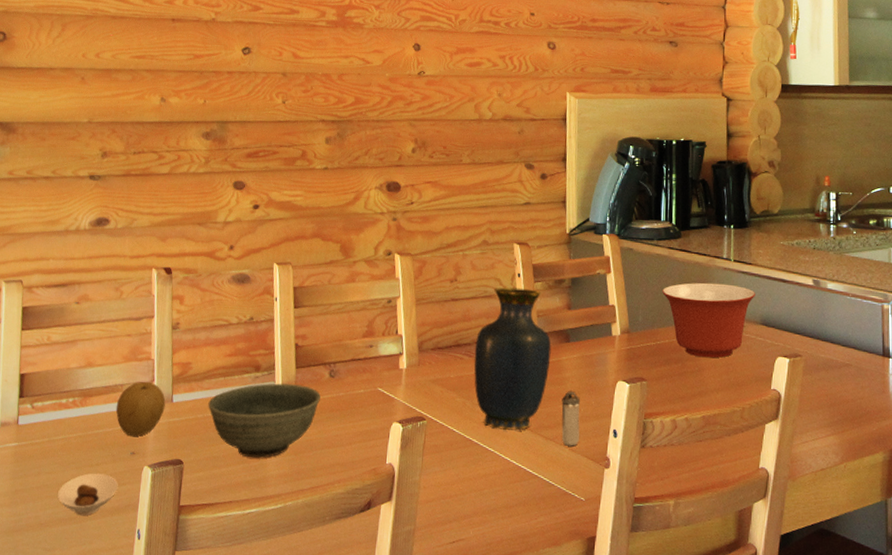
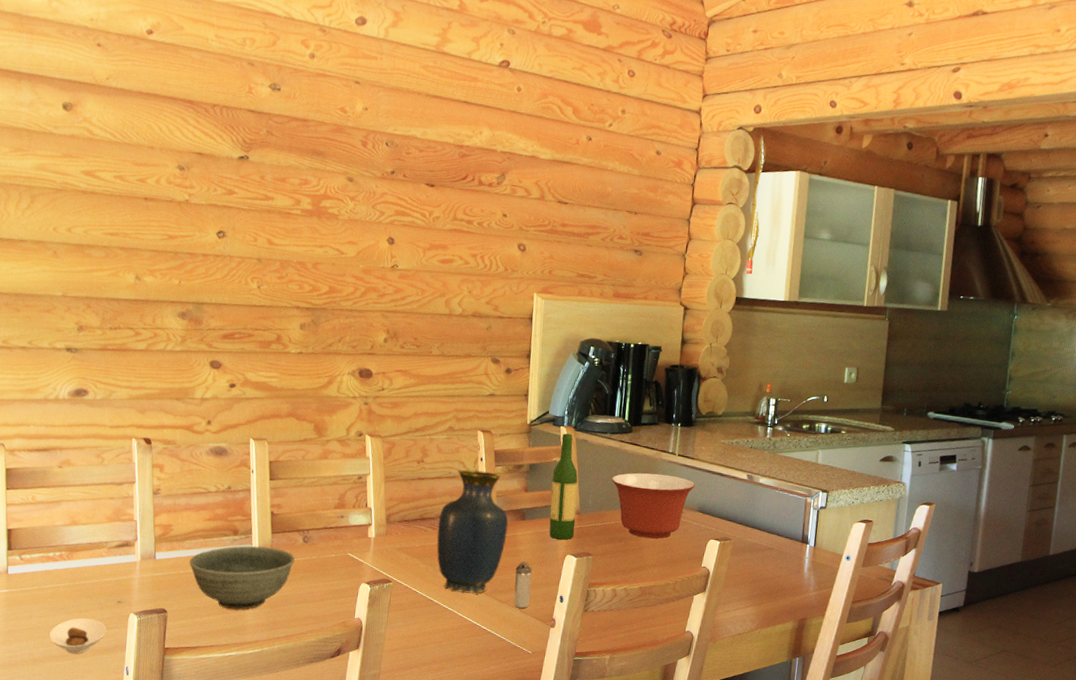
fruit: present [115,381,166,436] -> none [101,540,149,588]
wine bottle: none [596,242,626,364] -> present [549,433,578,540]

